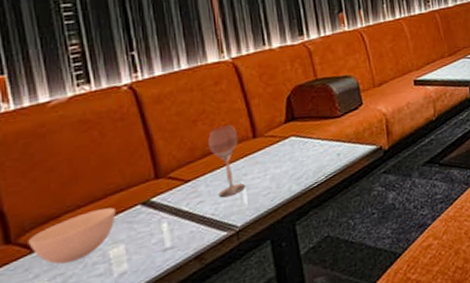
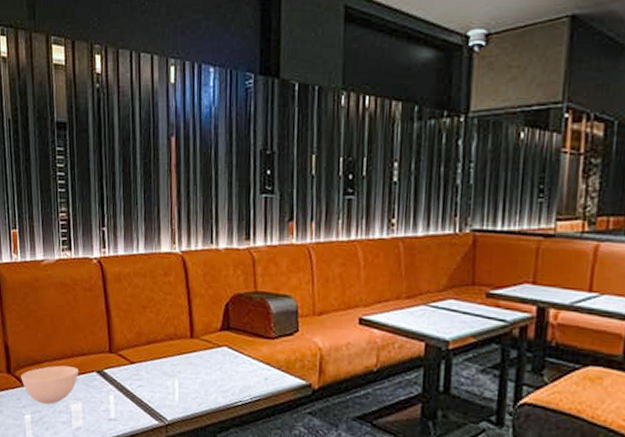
wineglass: present [207,125,245,197] -> none [152,318,178,388]

